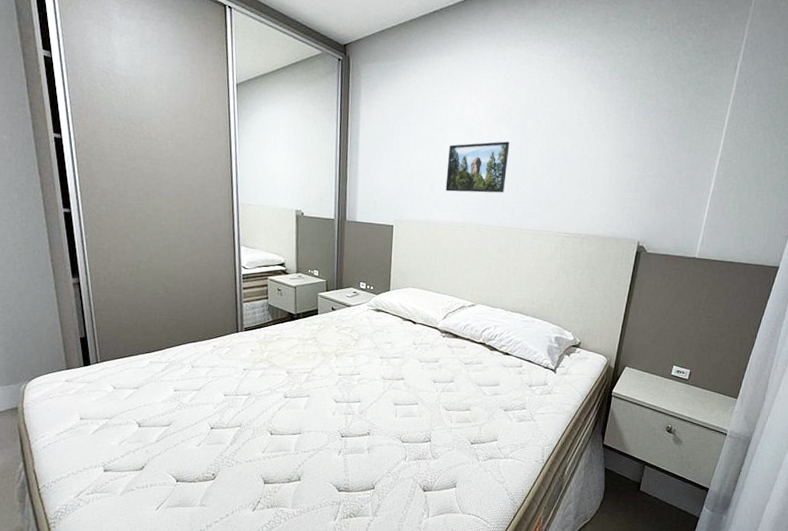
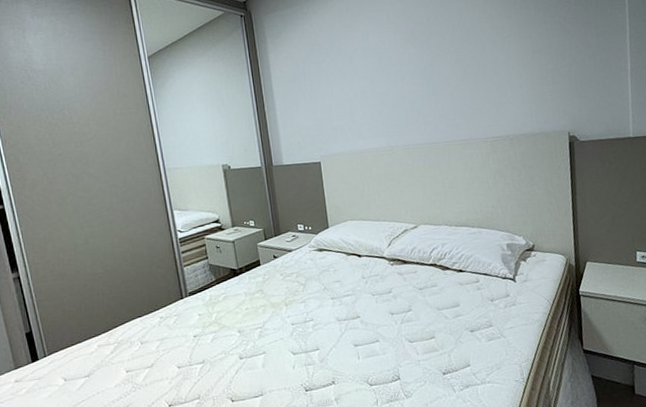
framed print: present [445,141,510,193] -> none [361,60,424,119]

